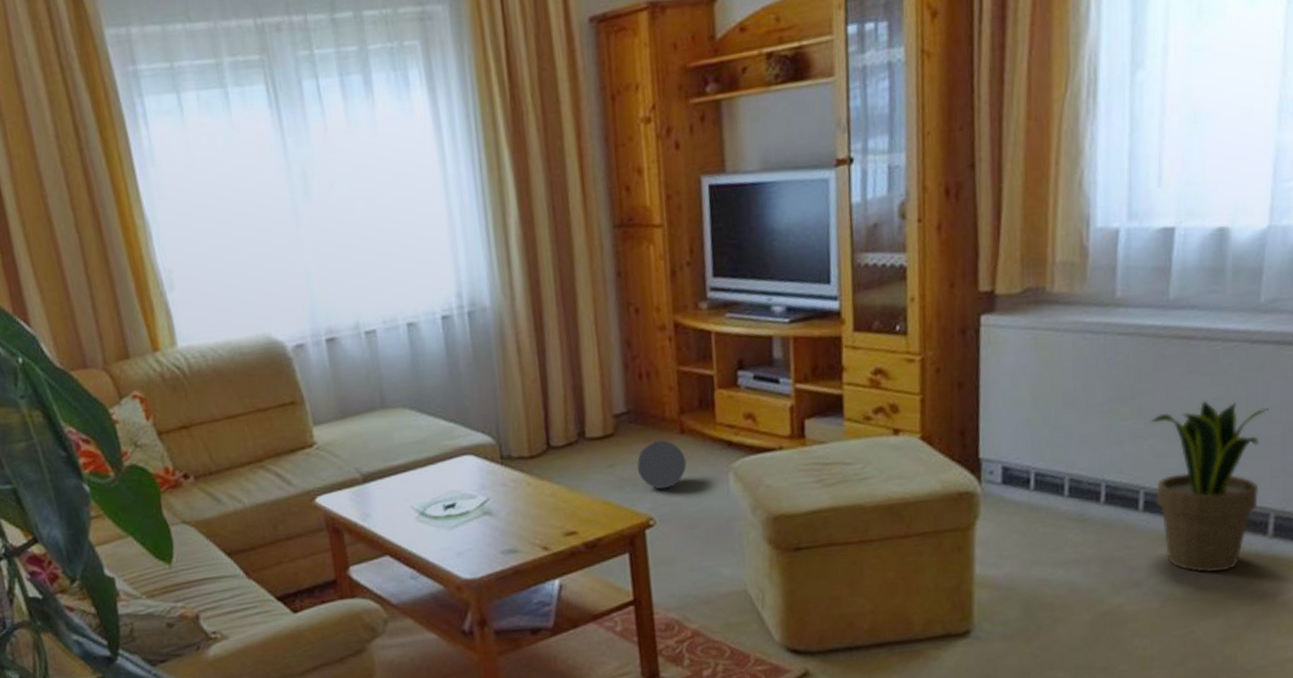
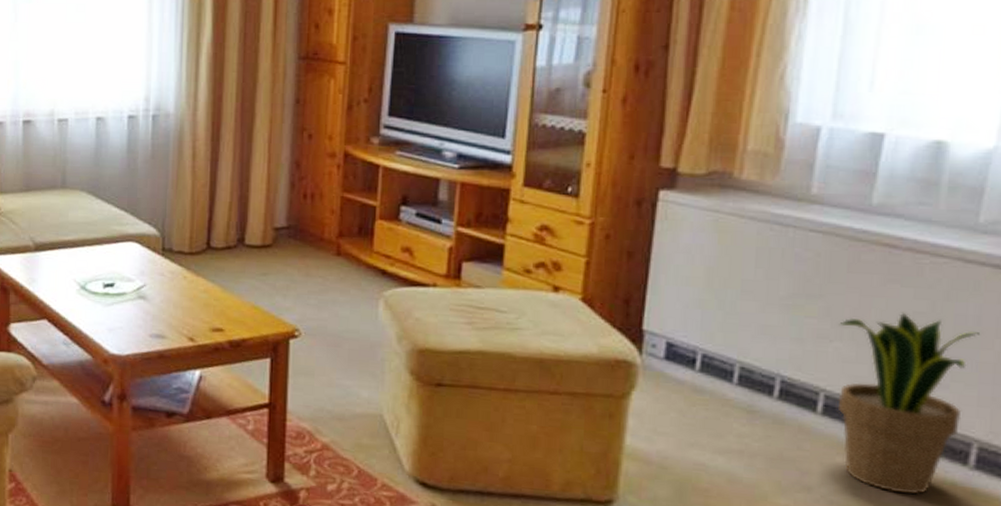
ball: present [637,440,687,489] -> none [289,258,339,304]

